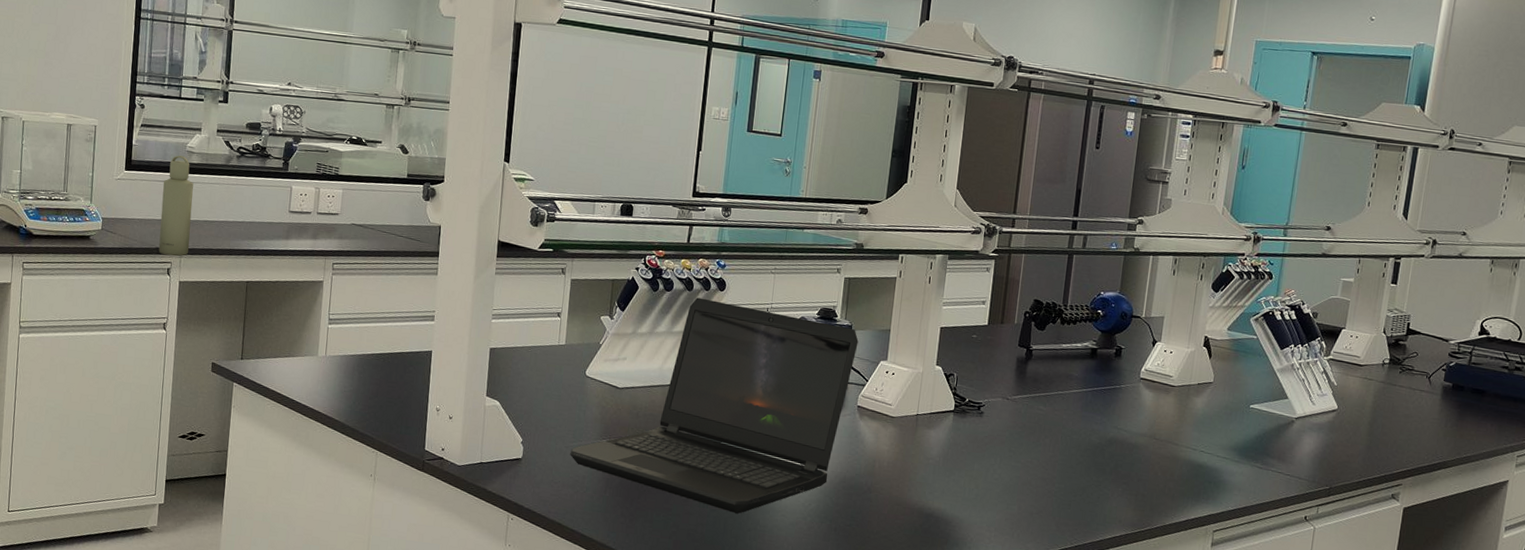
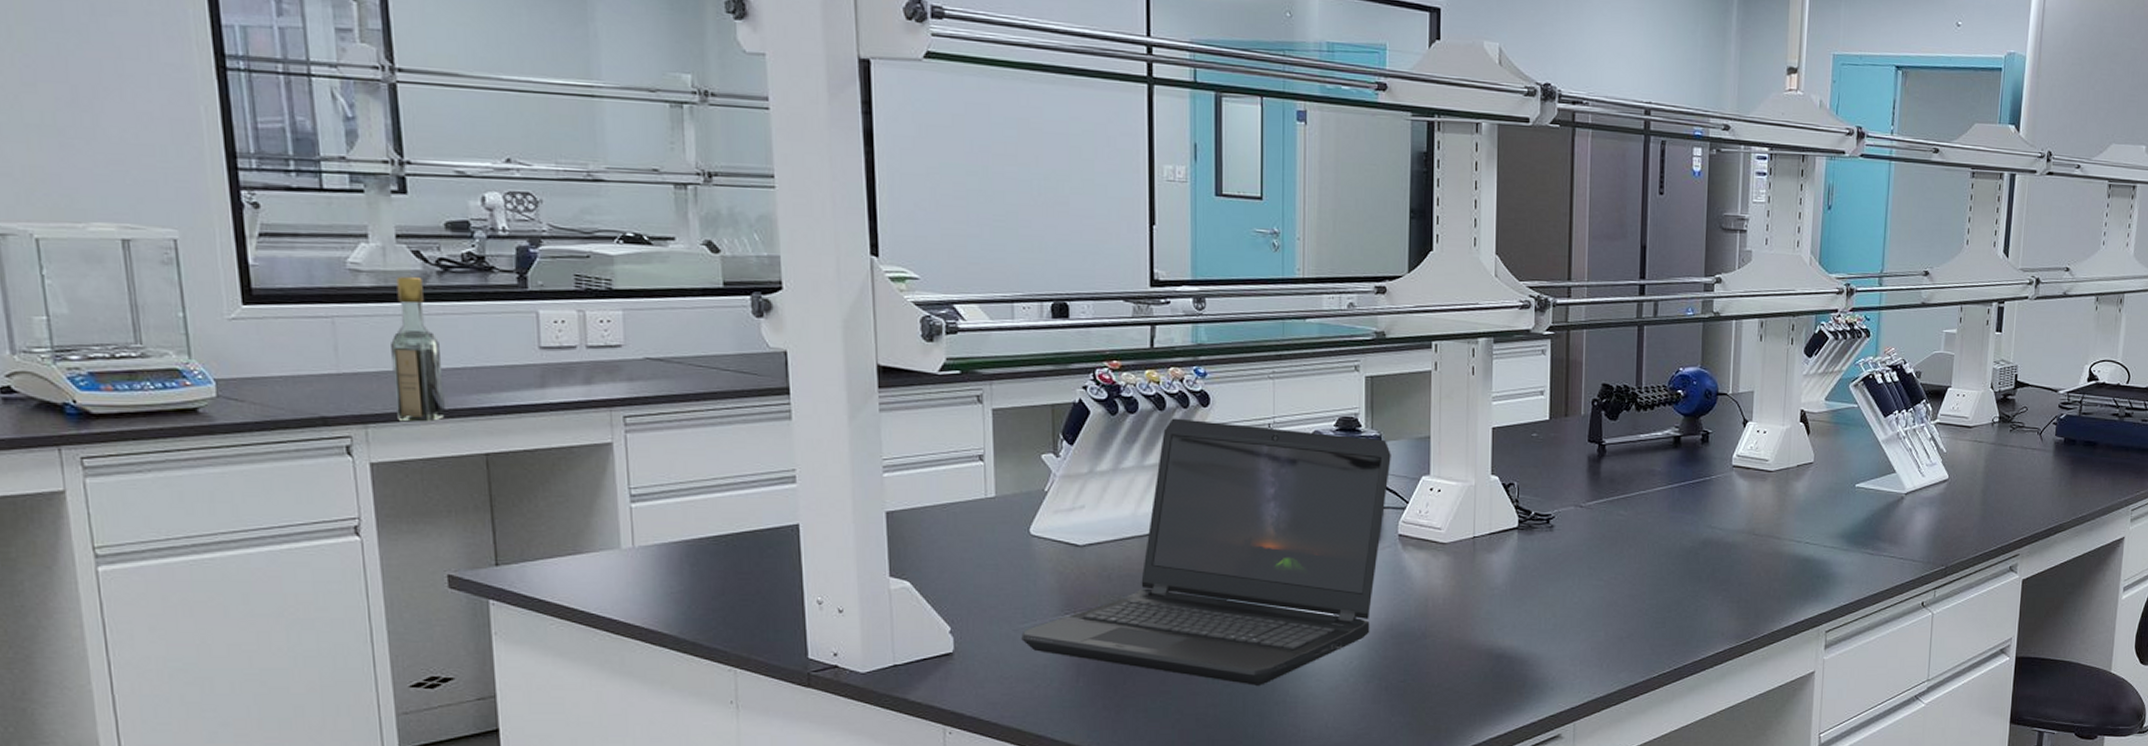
bottle: present [158,155,194,257] -> none [314,276,379,427]
bottle: none [199,157,231,257] -> present [391,275,445,423]

